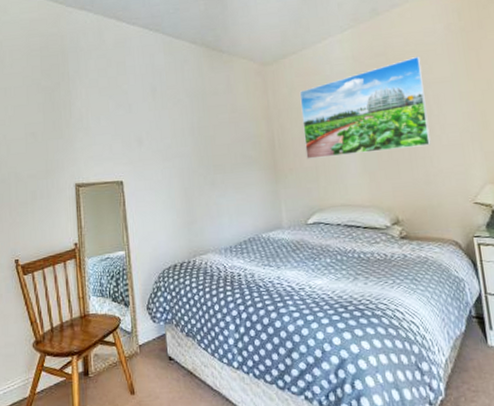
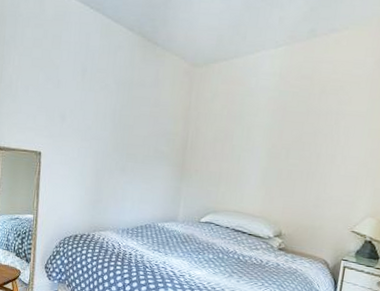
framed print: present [299,56,431,159] -> none [213,85,343,173]

